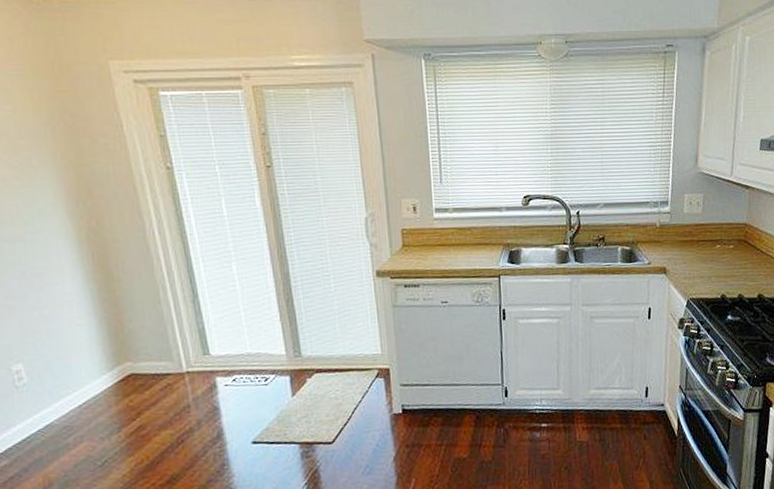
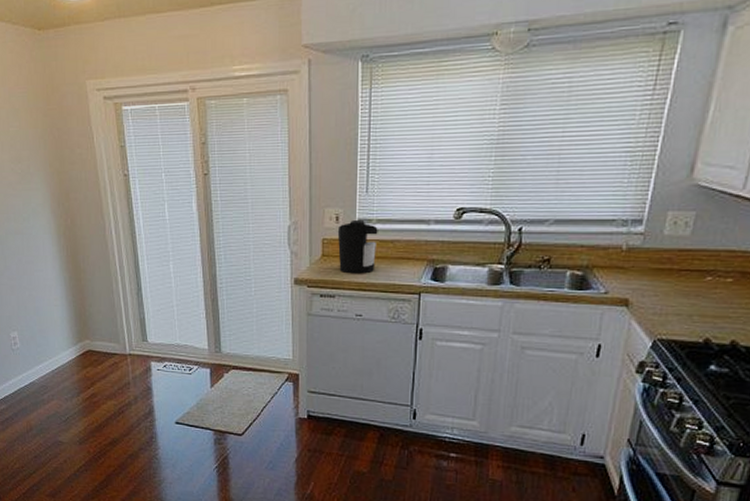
coffee maker: none [415,209,456,262] -> present [337,219,378,274]

